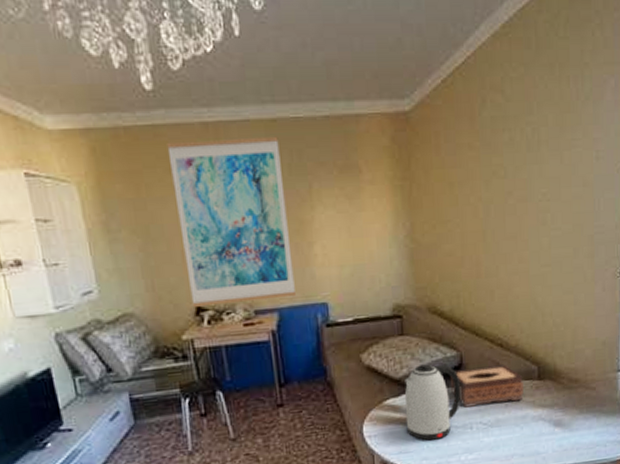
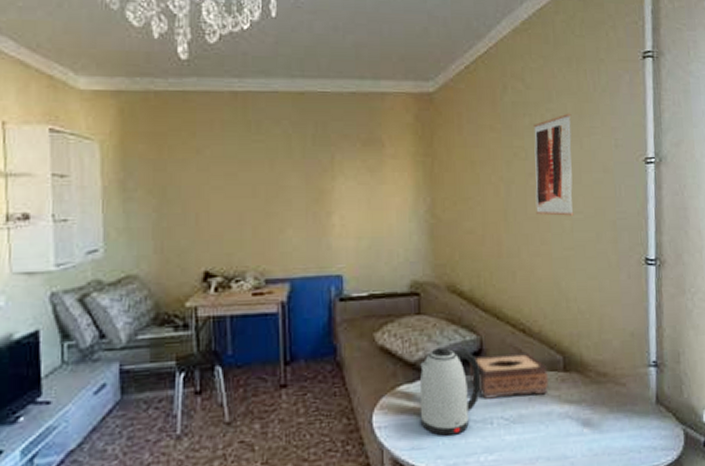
wall art: present [167,136,295,307] -> none [194,107,309,272]
wall art: none [513,125,553,234] -> present [533,113,574,216]

